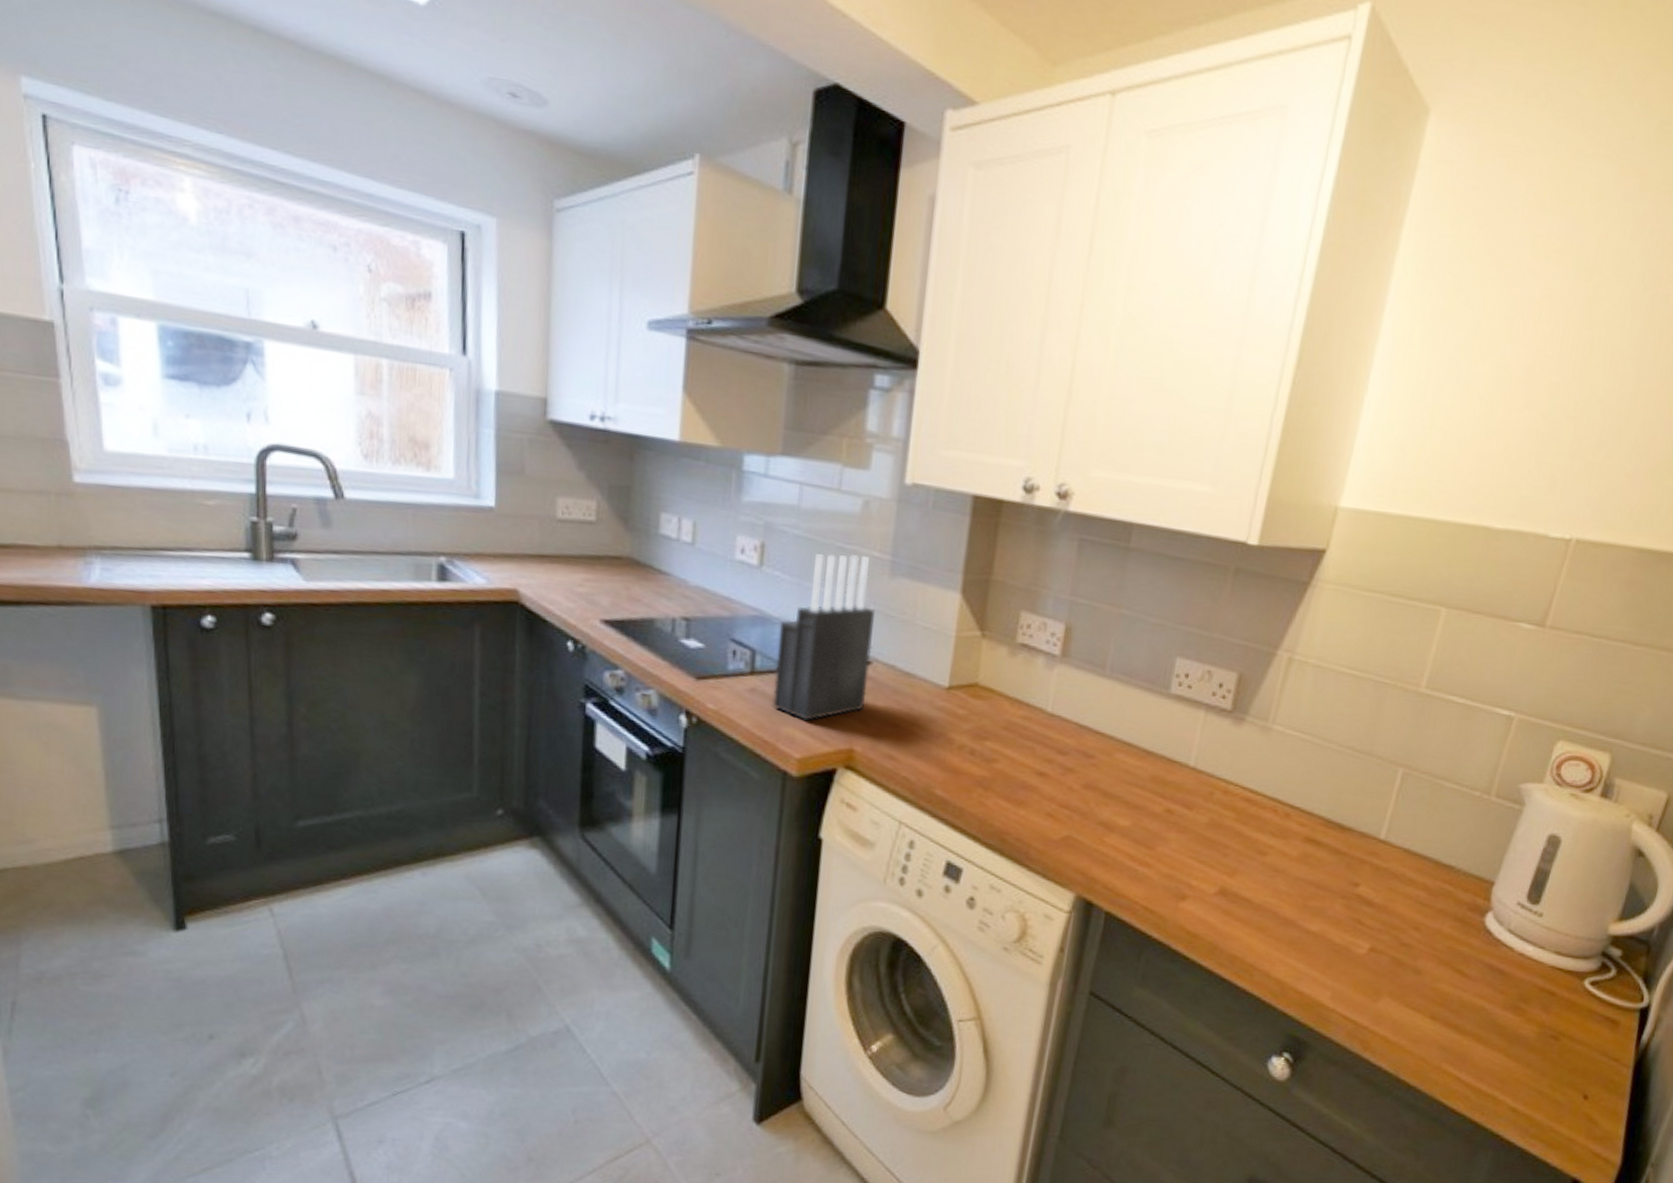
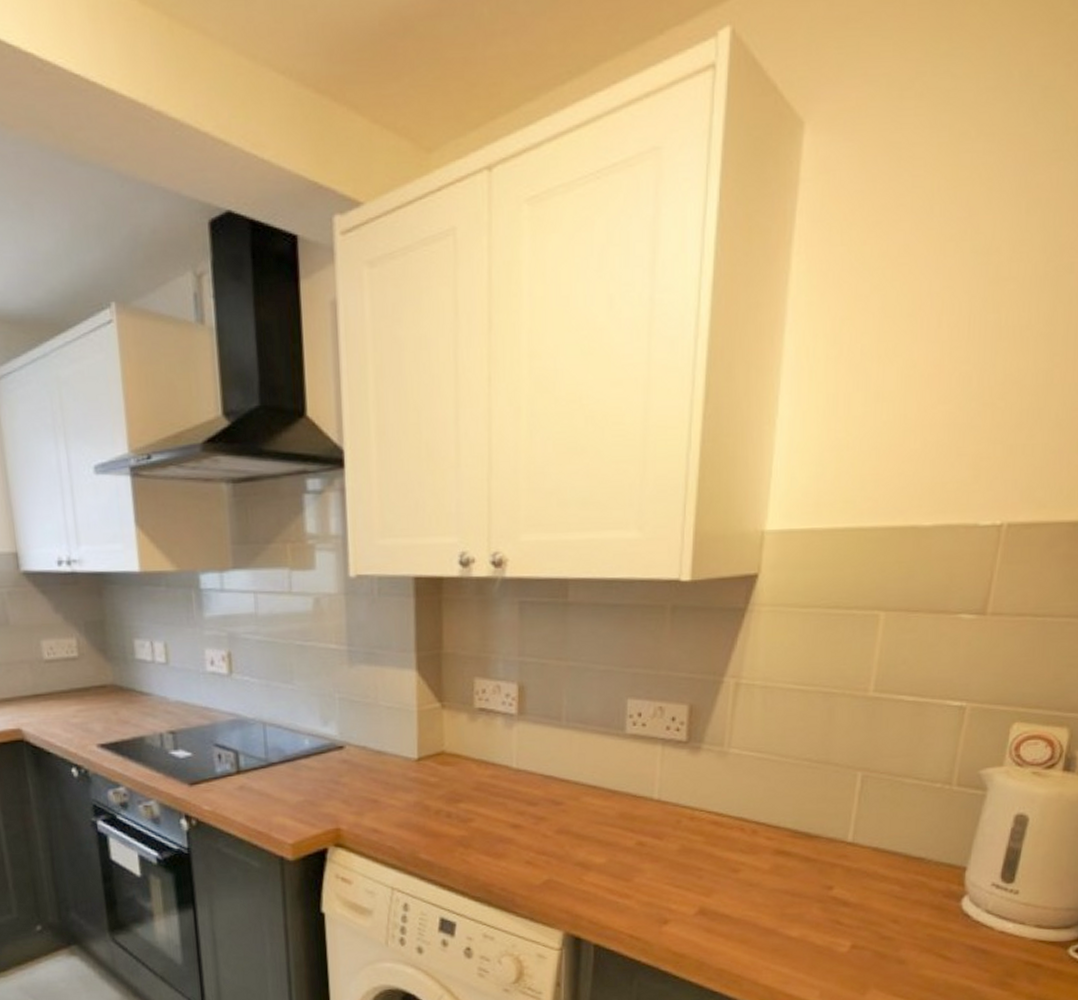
knife block: present [772,554,875,721] -> none [256,650,344,808]

